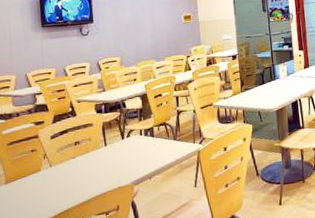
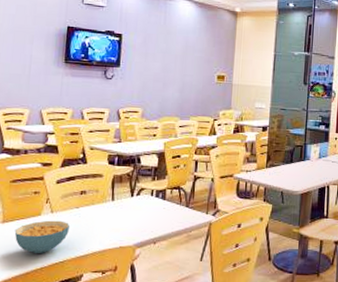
cereal bowl: none [18,172,70,207] -> present [14,220,70,253]

